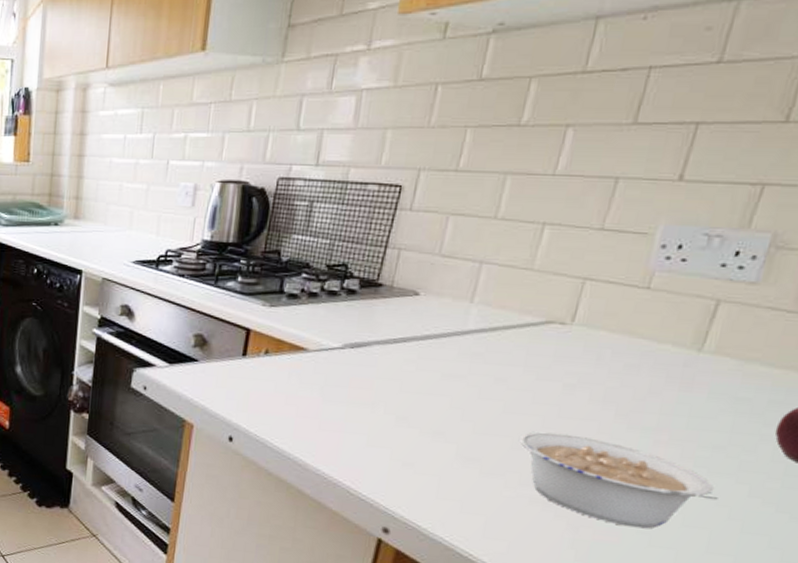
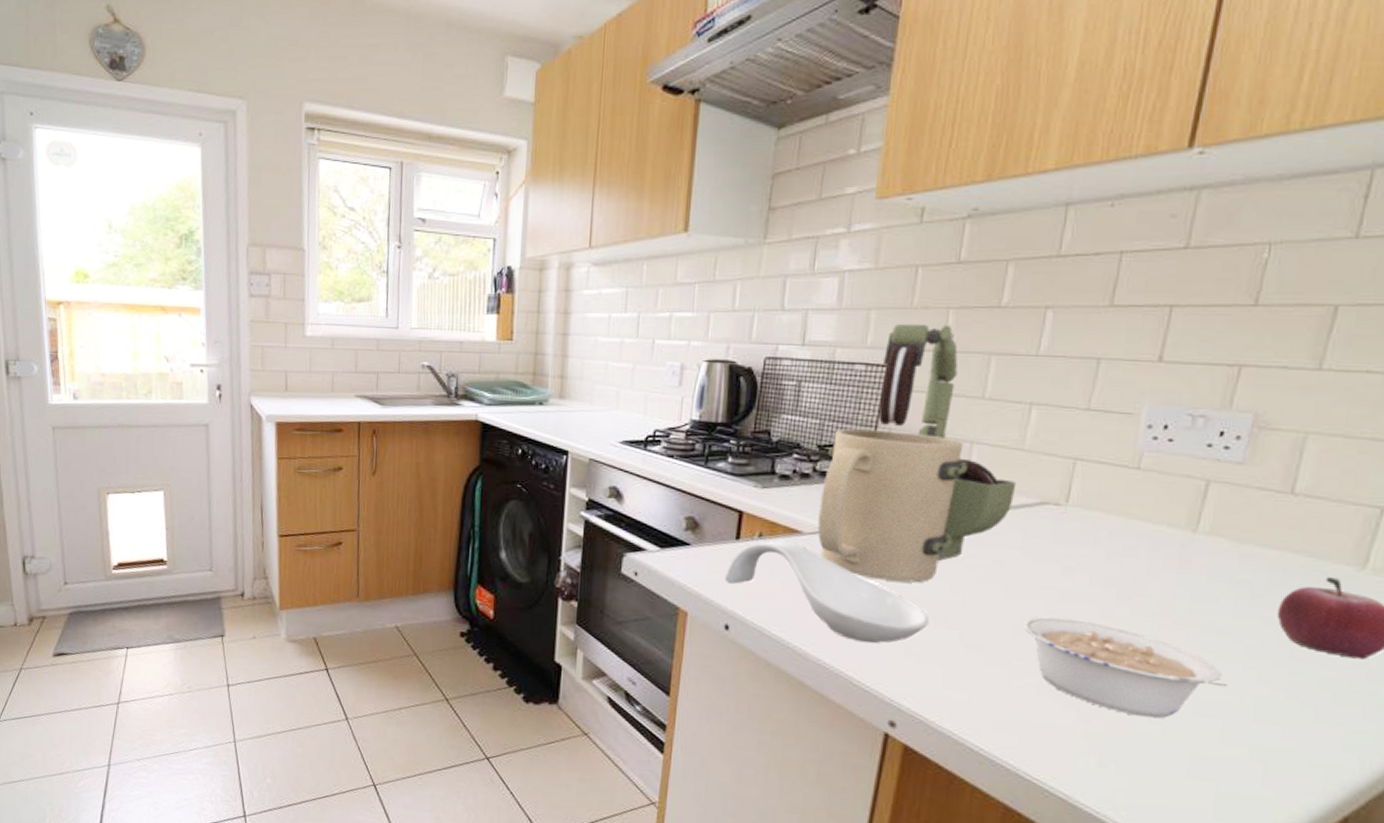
spoon rest: none [230,357,428,456] -> present [725,540,929,644]
cocoa: none [322,143,524,399] -> present [817,323,1017,583]

